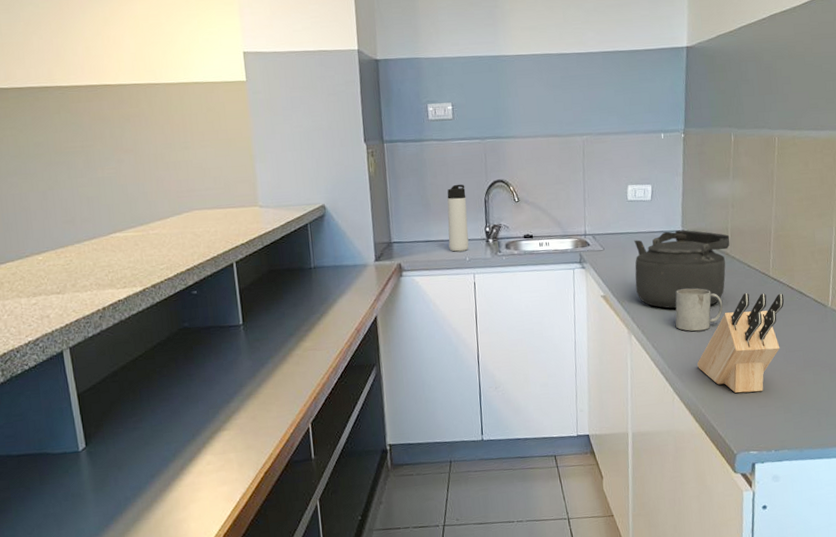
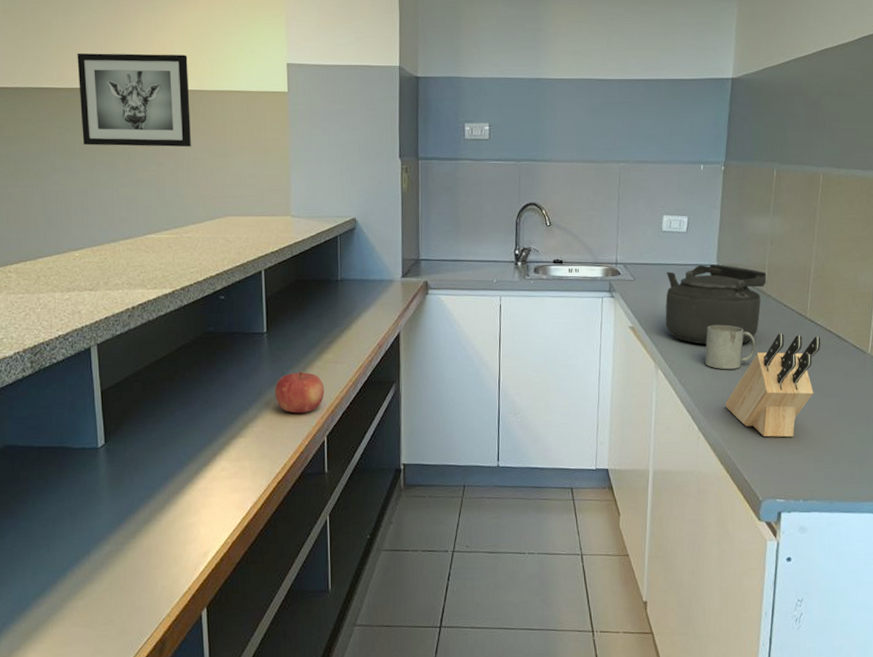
wall art: none [23,47,151,146] -> present [77,53,191,147]
fruit: none [255,361,306,403] -> present [274,371,325,413]
thermos bottle: present [447,184,469,252] -> none [476,204,498,273]

